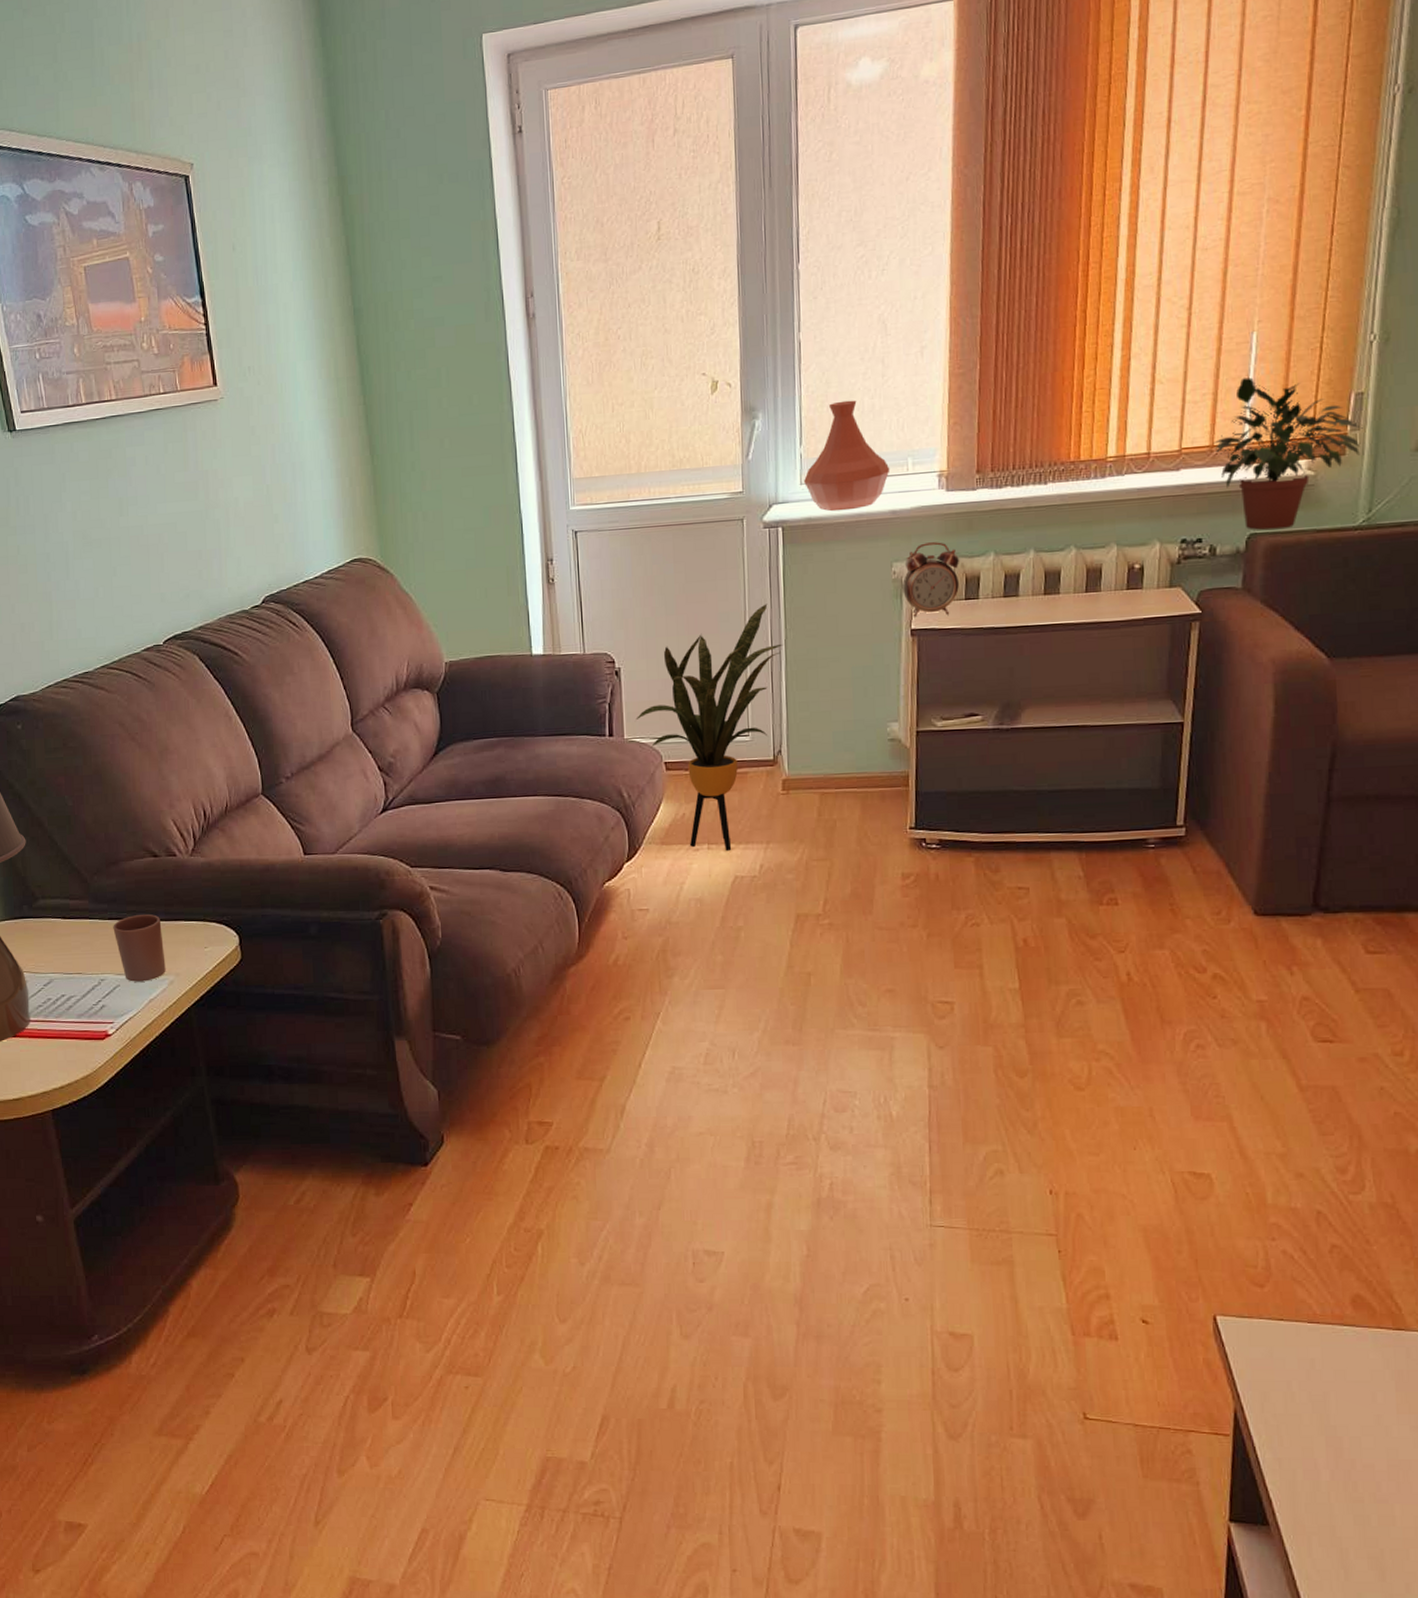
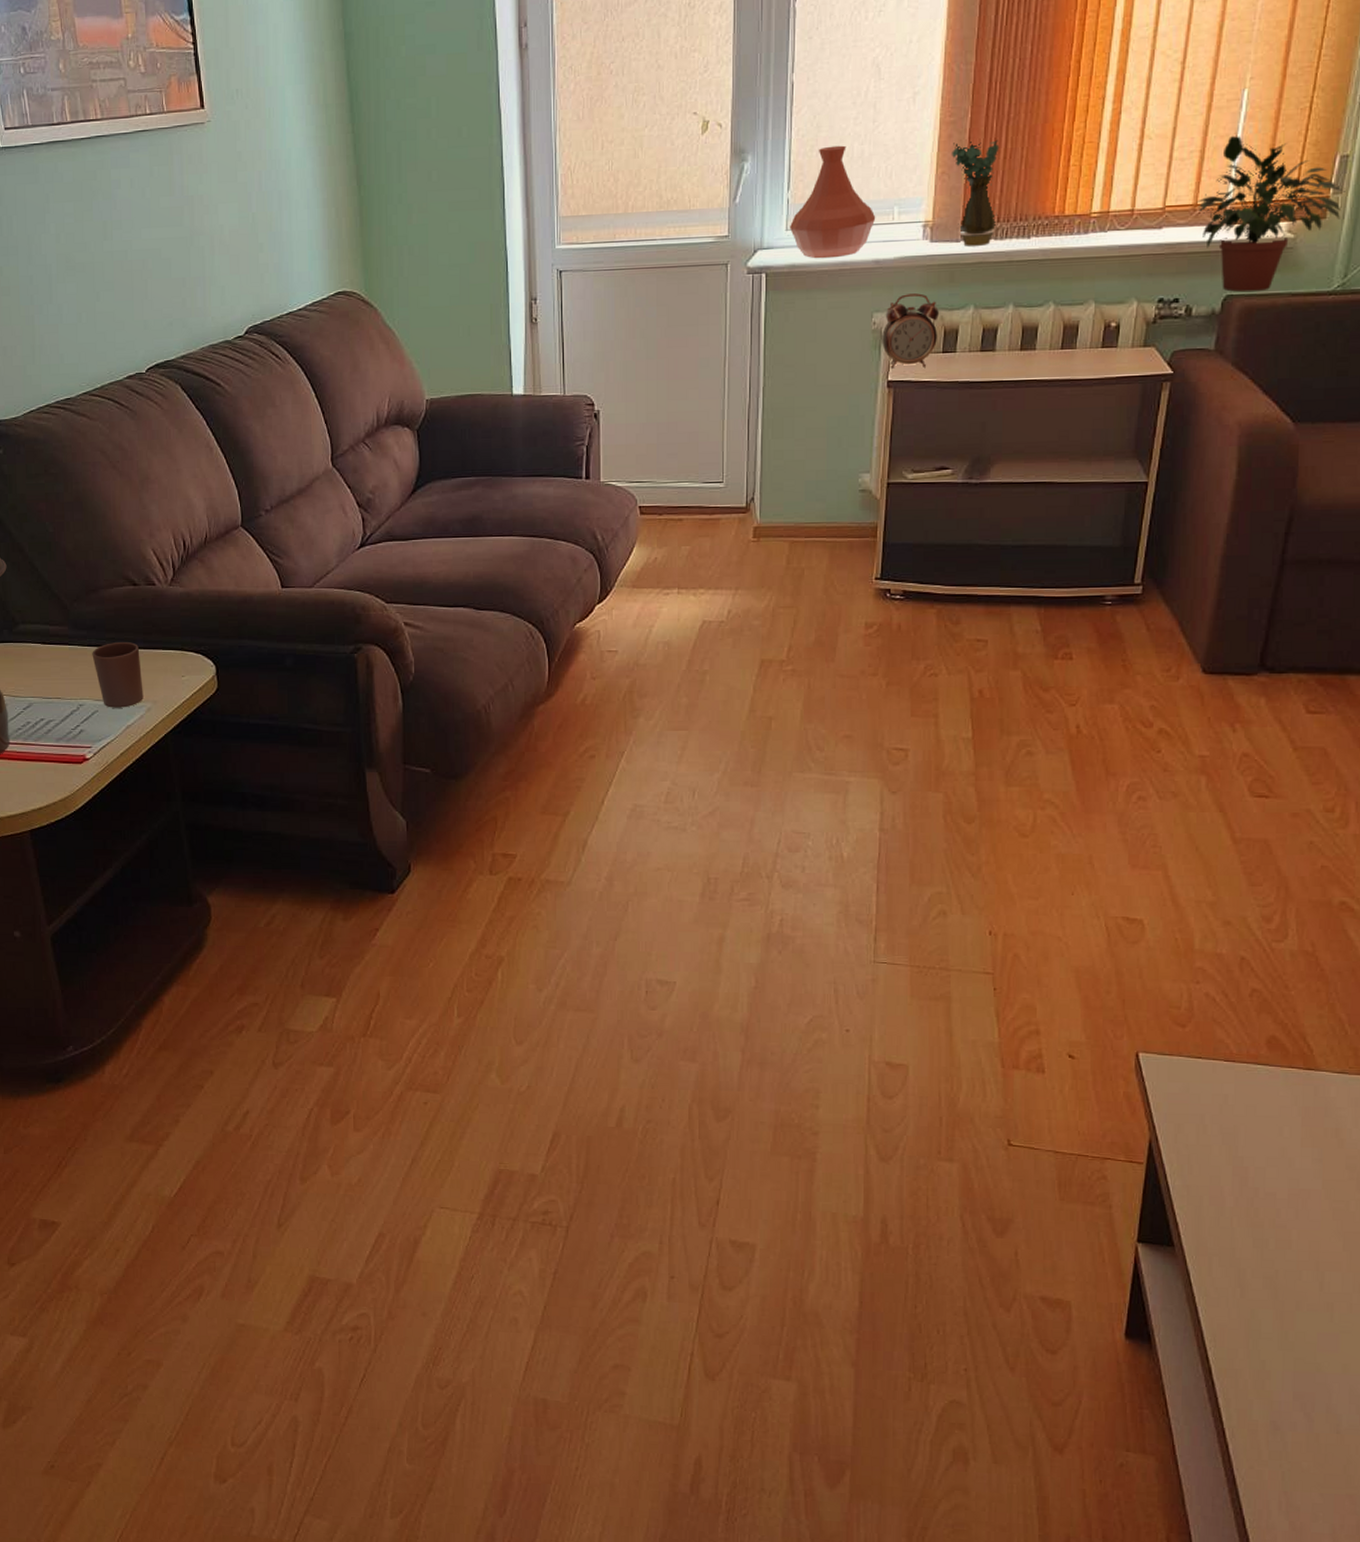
house plant: present [635,604,783,852] -> none [612,350,761,596]
vase: none [963,388,1013,495] -> present [952,139,1000,248]

